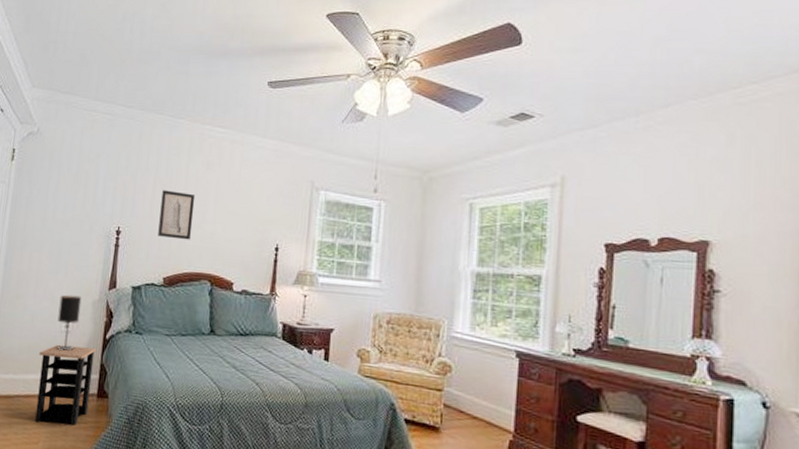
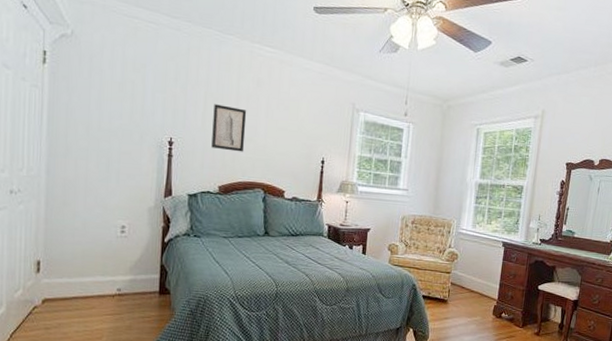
side table: present [35,344,96,426] -> none [95,249,155,320]
table lamp: present [57,294,82,351] -> none [112,202,137,254]

